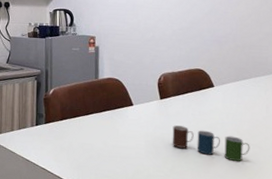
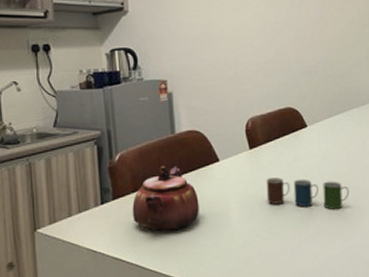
teapot: none [59,102,113,157] -> present [132,165,199,233]

